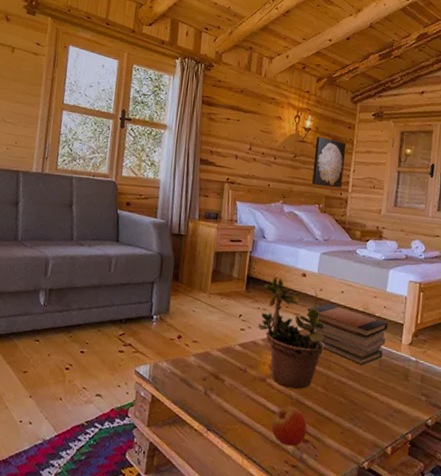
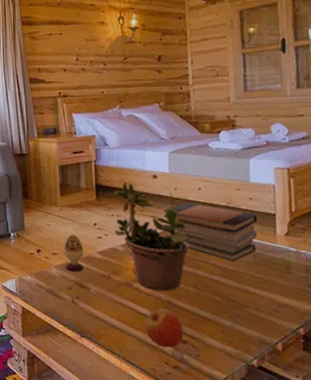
decorative egg: none [204,323,225,363] -> present [63,234,84,272]
wall art: present [312,136,346,188] -> none [145,33,182,84]

